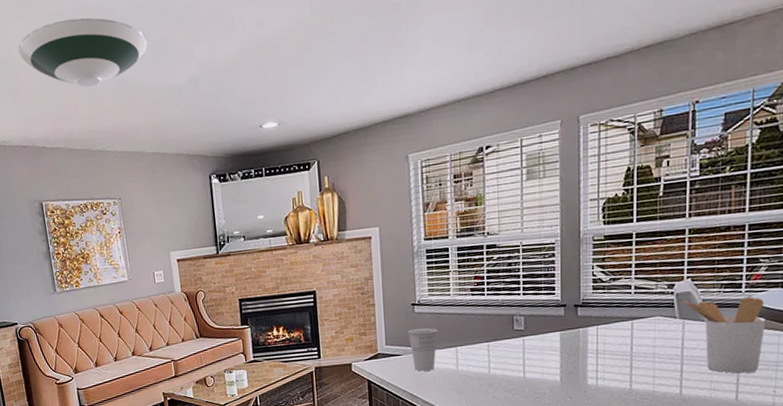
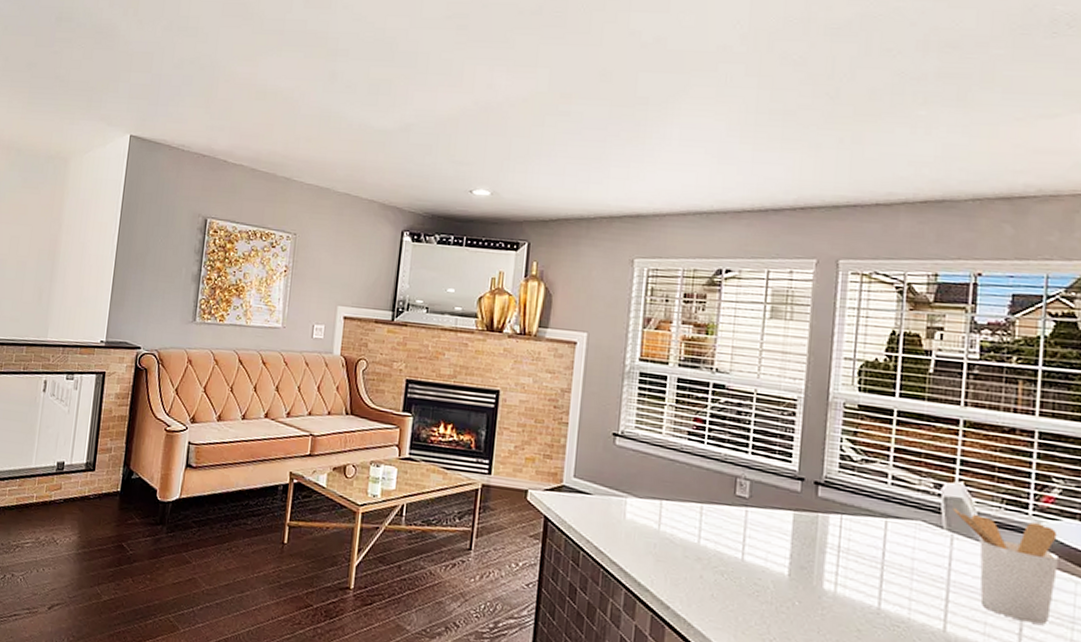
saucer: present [18,17,148,88] -> none [225,39,365,111]
cup: present [407,327,439,371] -> none [602,464,642,523]

